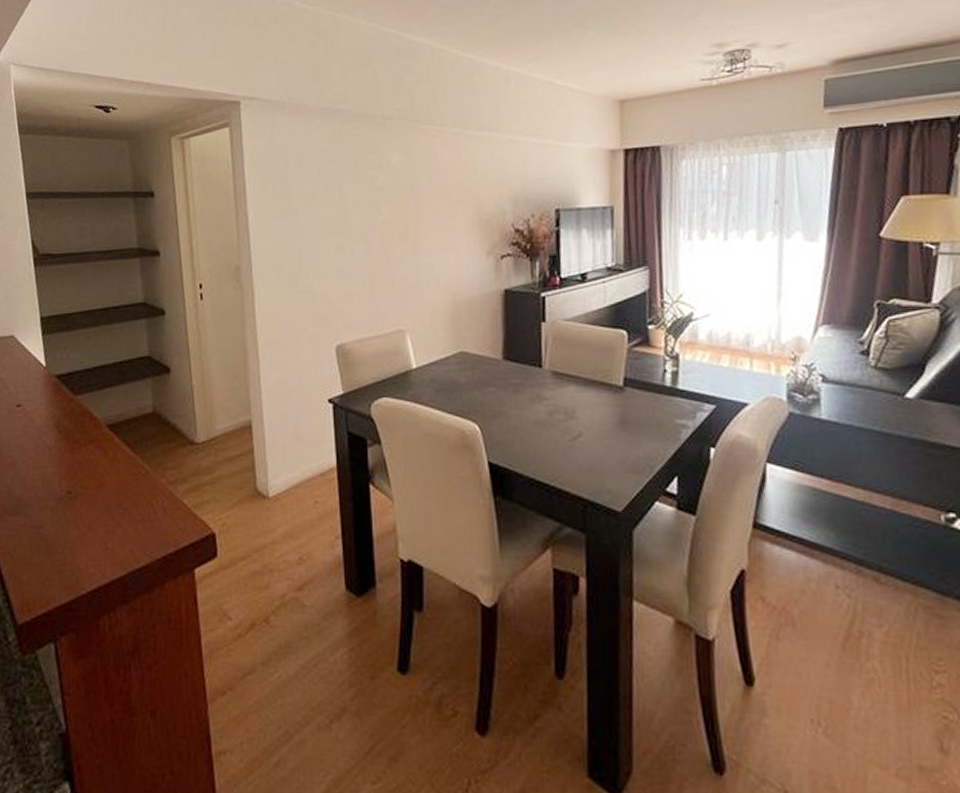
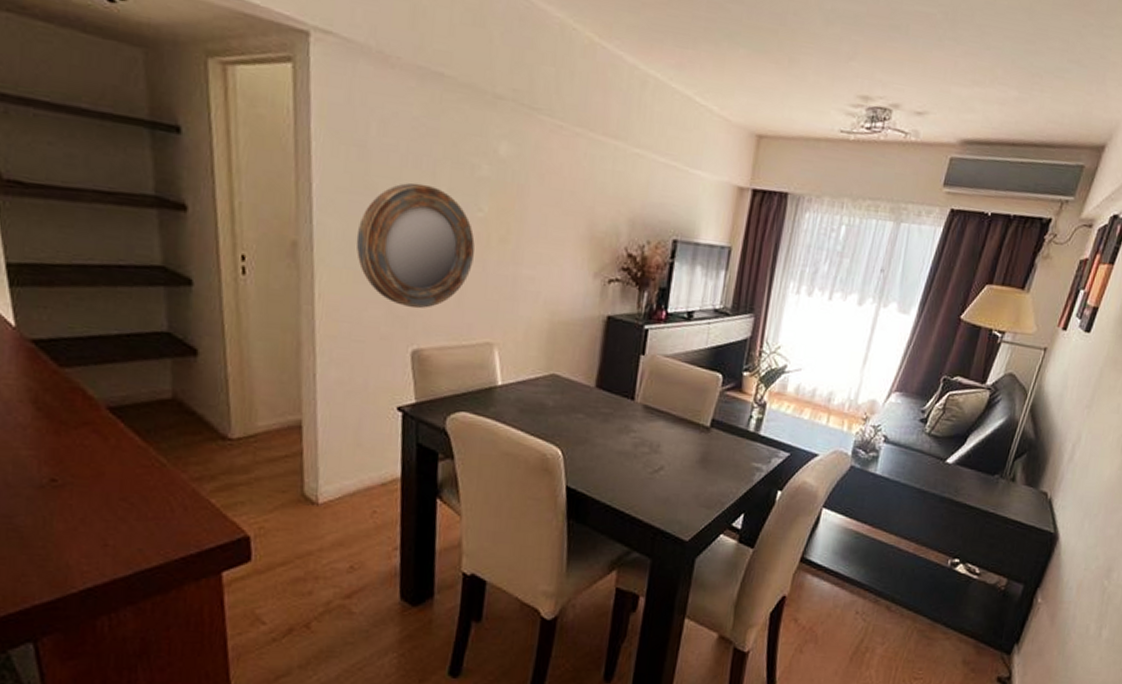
home mirror: none [284,201,380,308] -> present [356,182,475,309]

